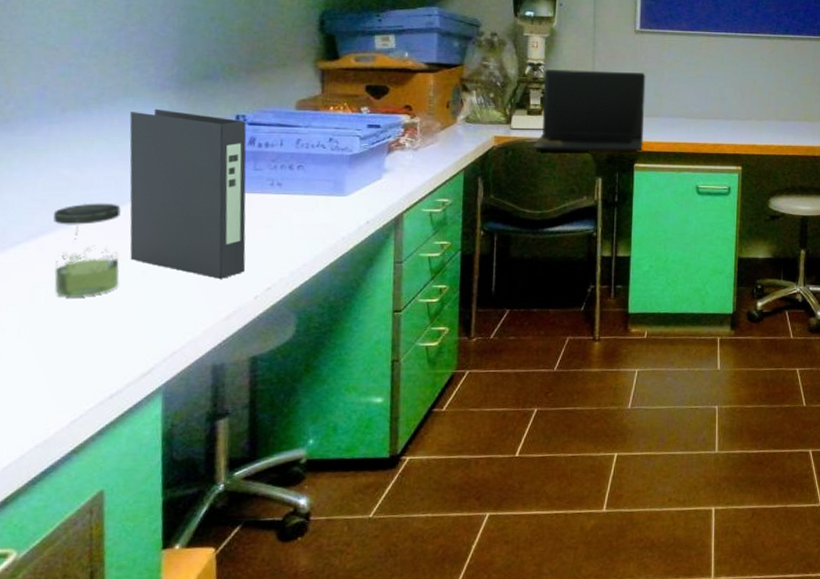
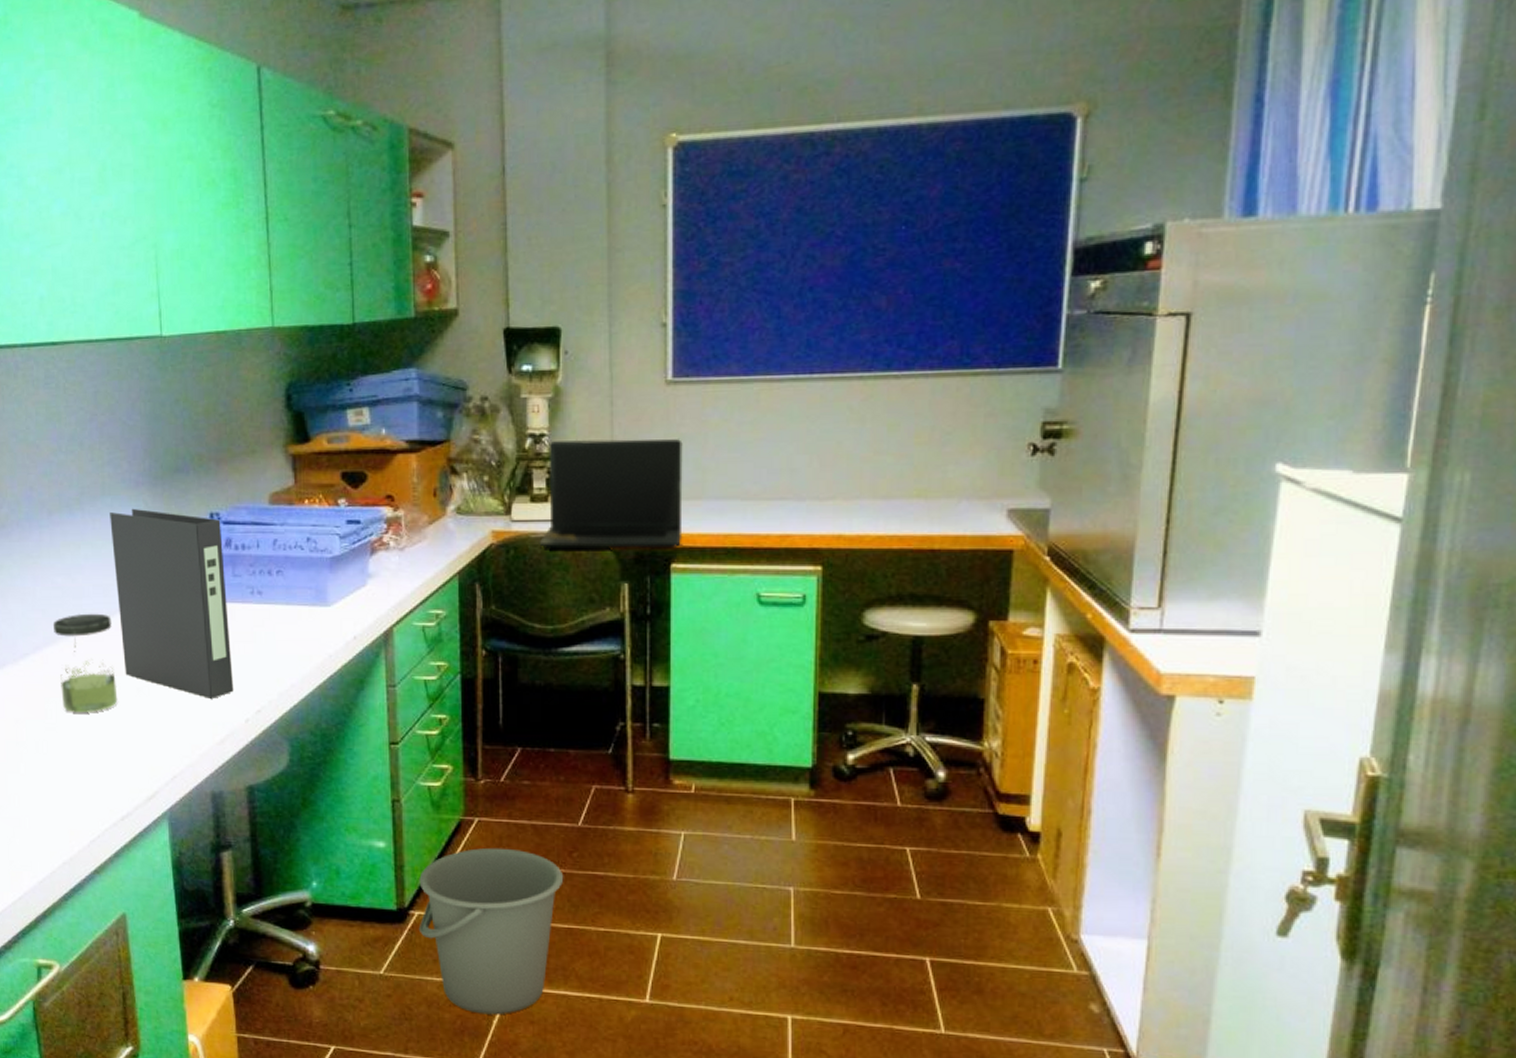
bucket: none [409,394,540,542] -> present [418,847,564,1015]

